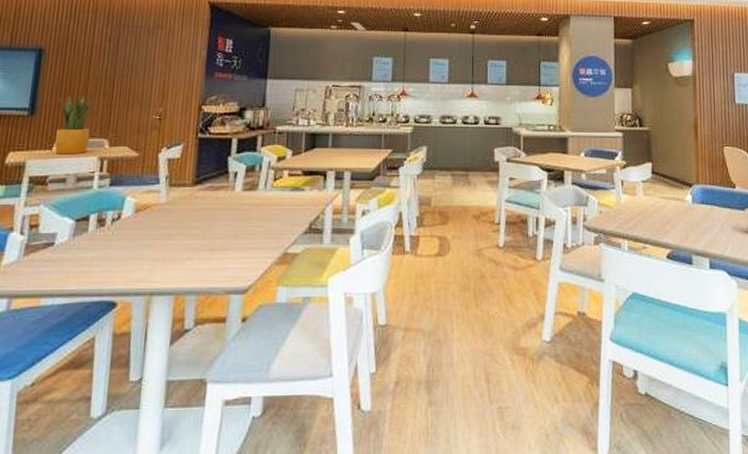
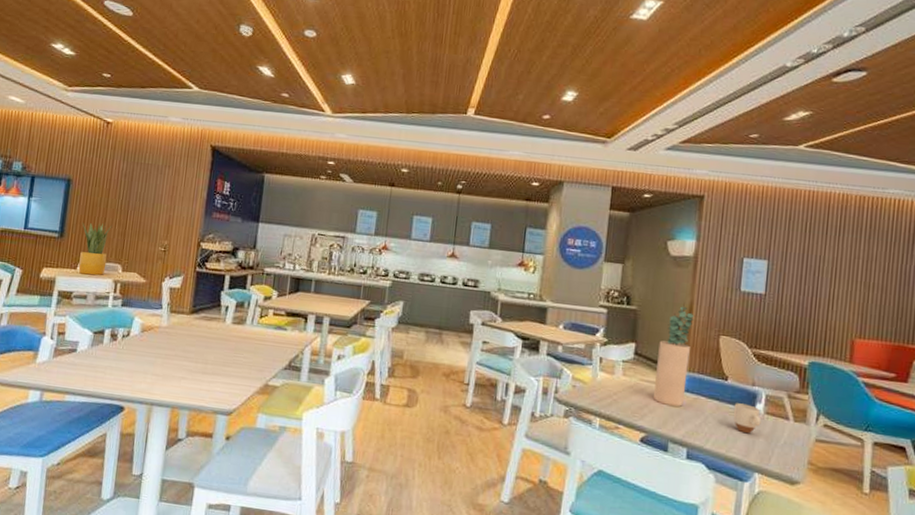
vase: none [672,119,701,220] -> present [654,302,695,408]

